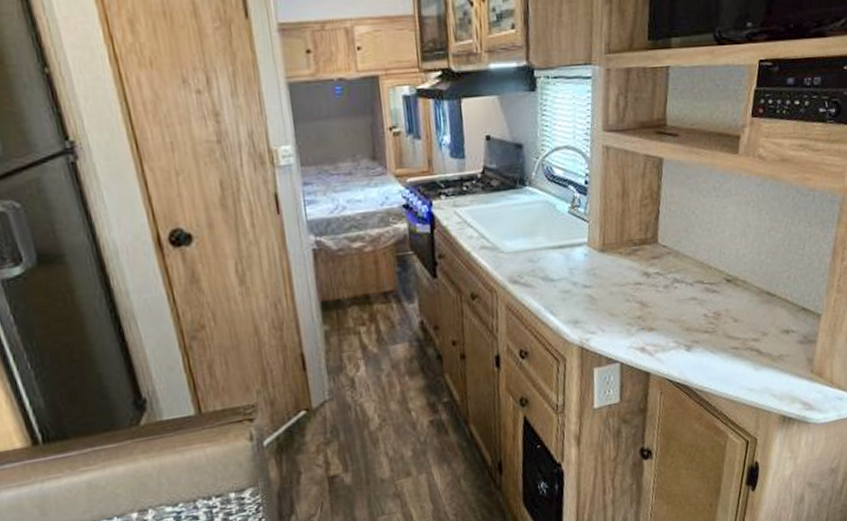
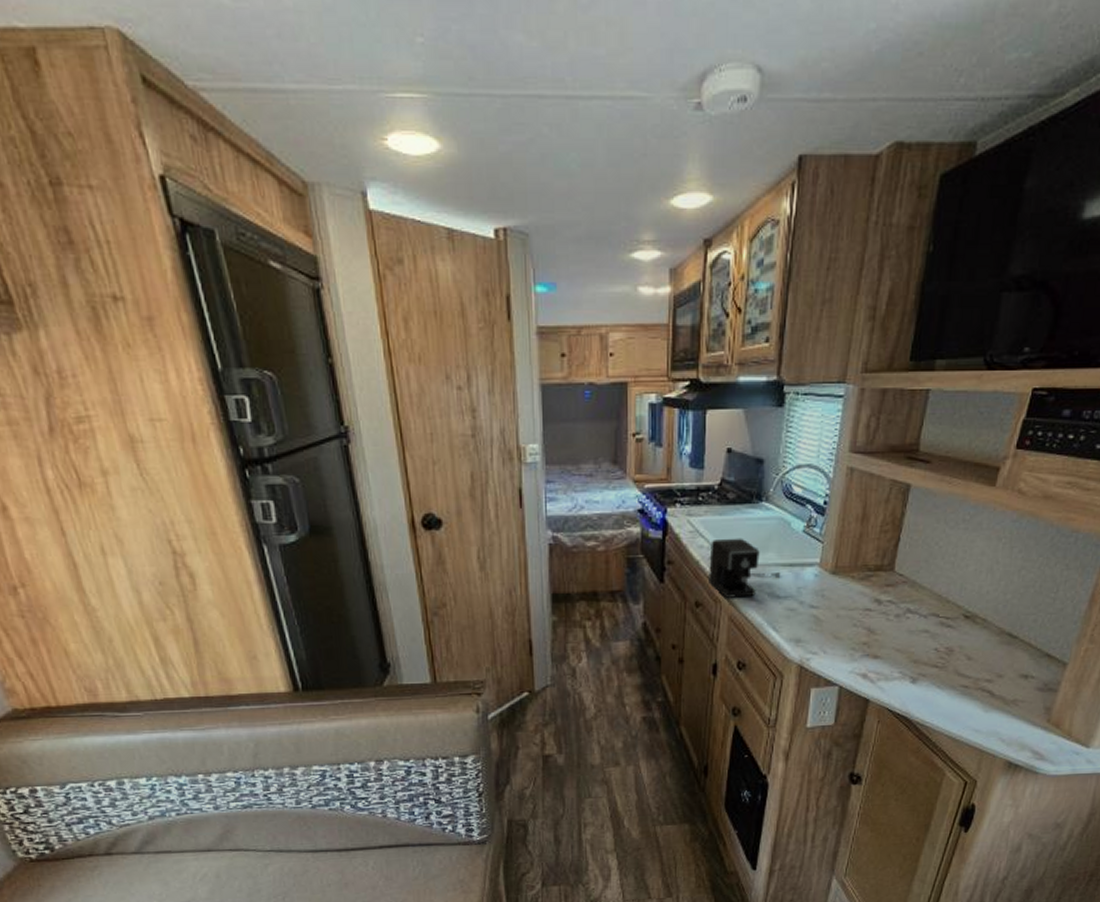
coffee maker: none [480,224,551,287] -> present [709,538,780,598]

